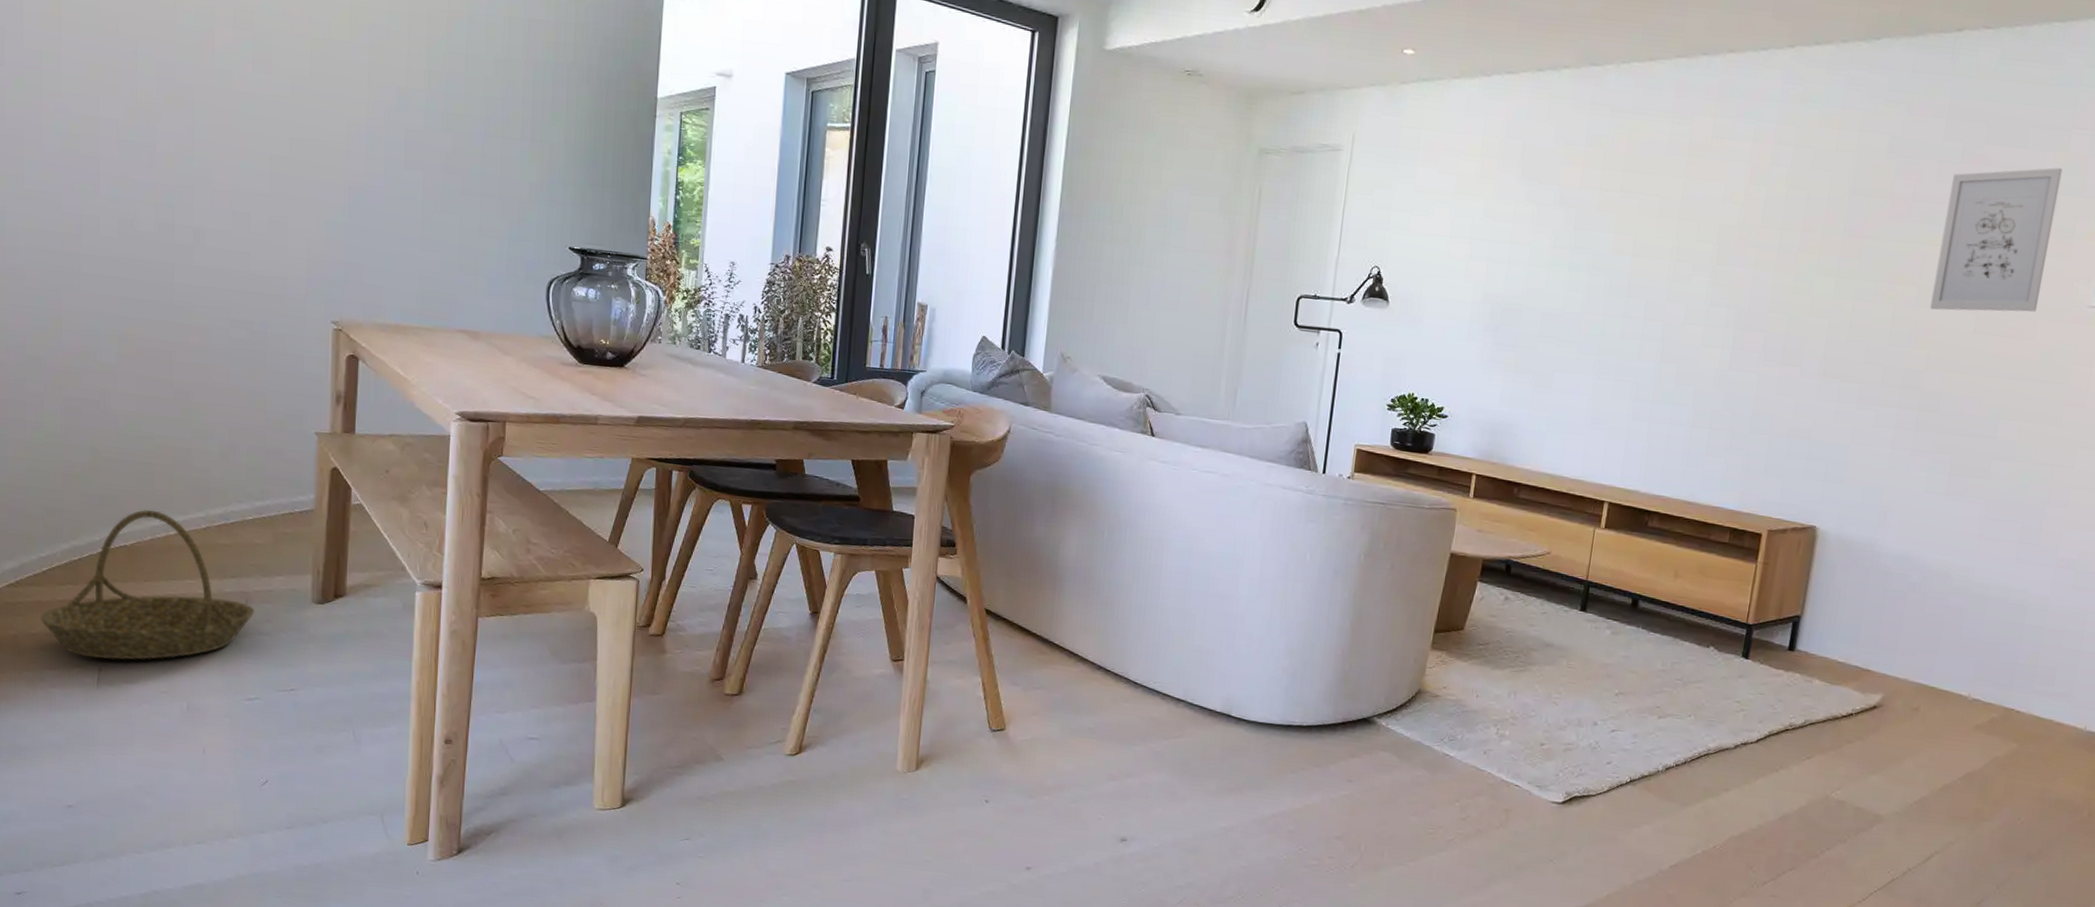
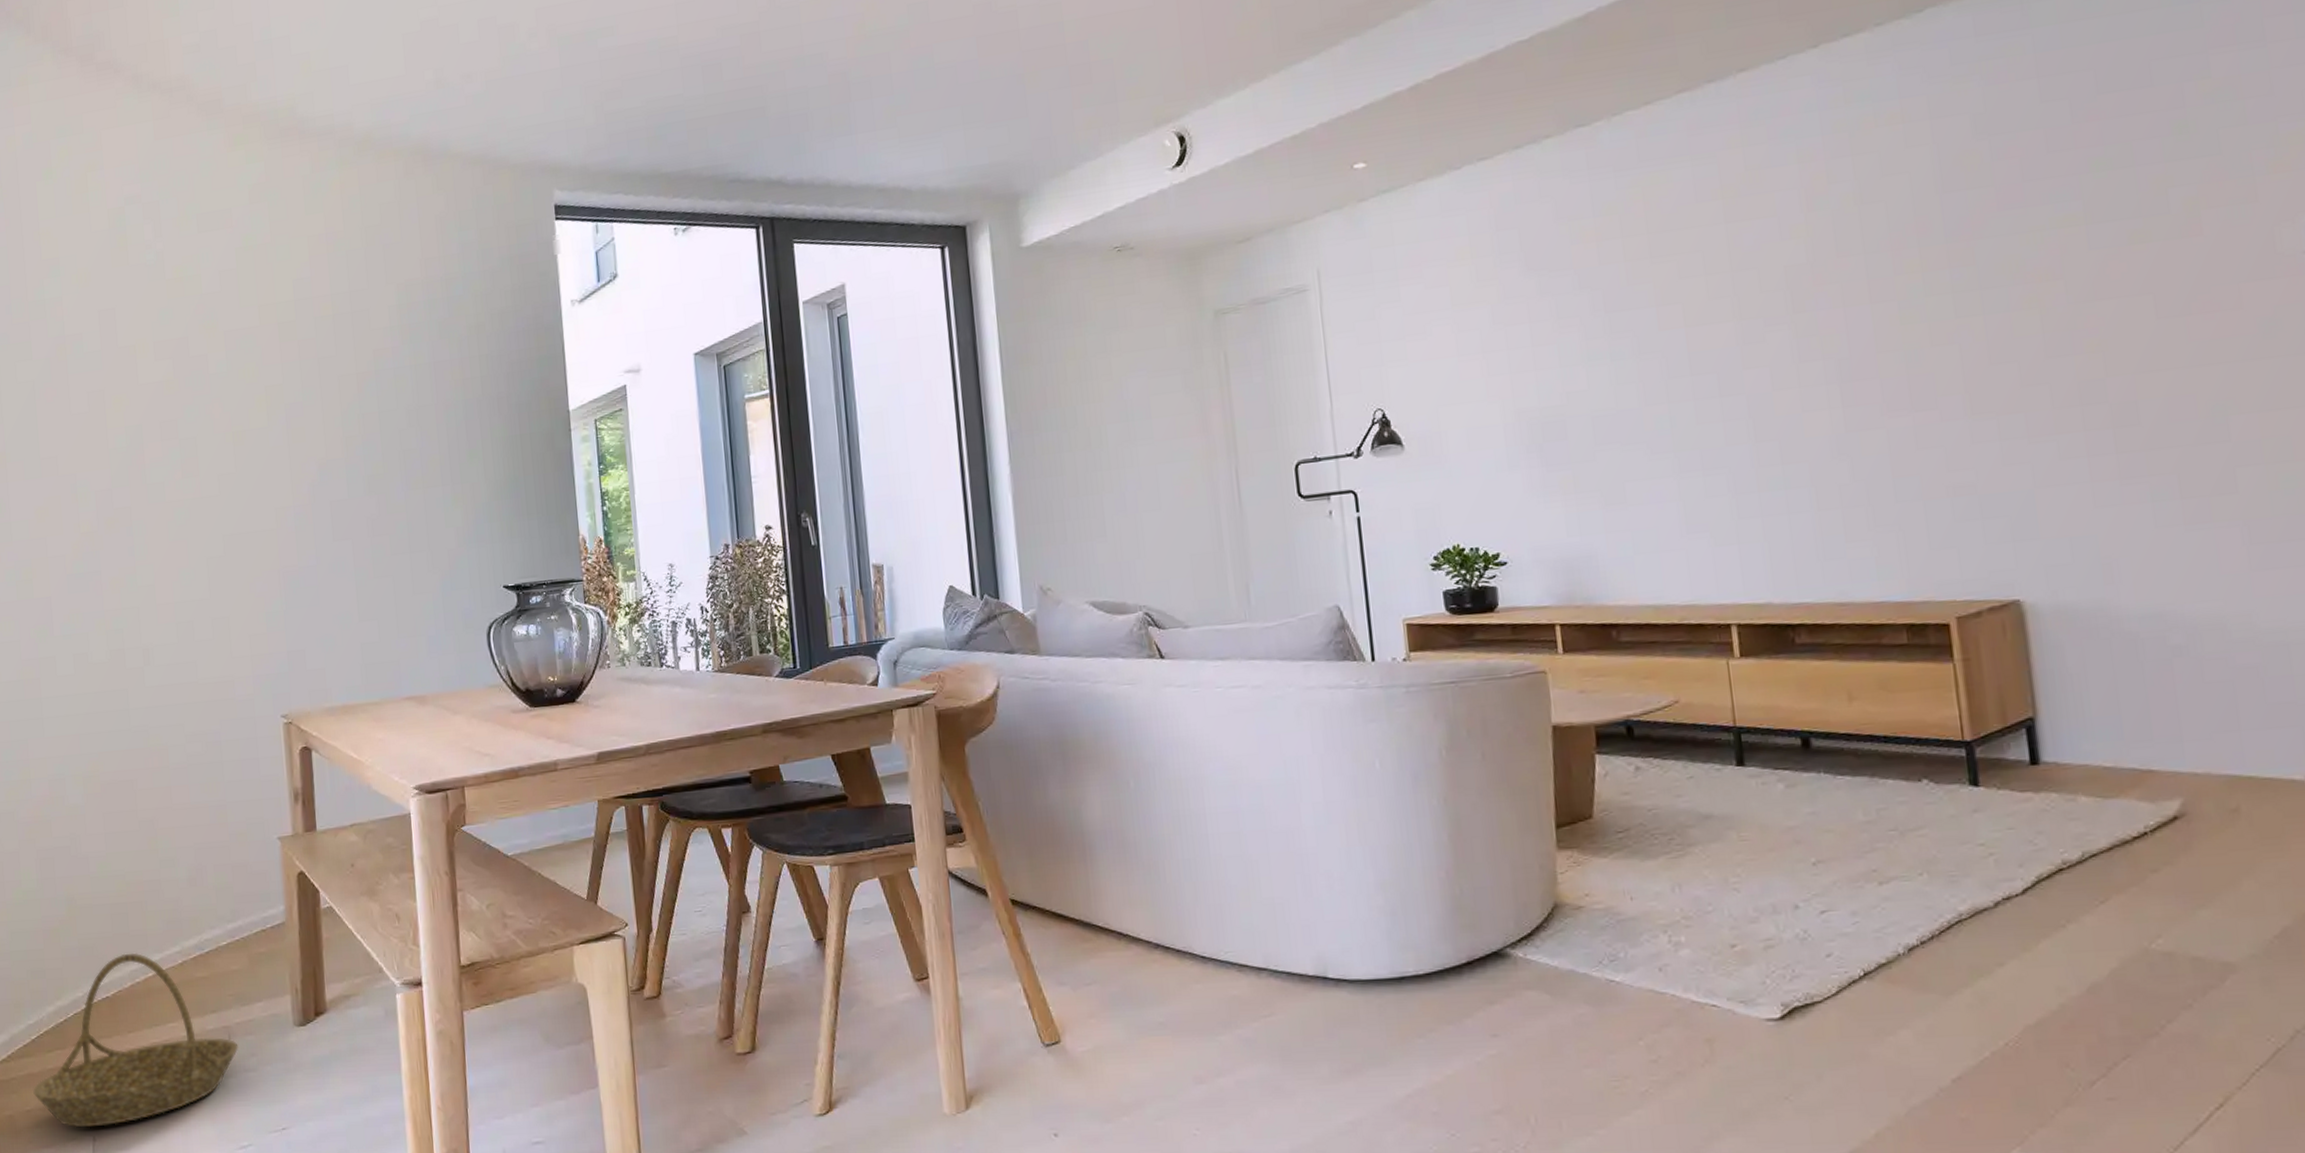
wall art: present [1930,168,2063,312] -> none [2067,98,2233,304]

